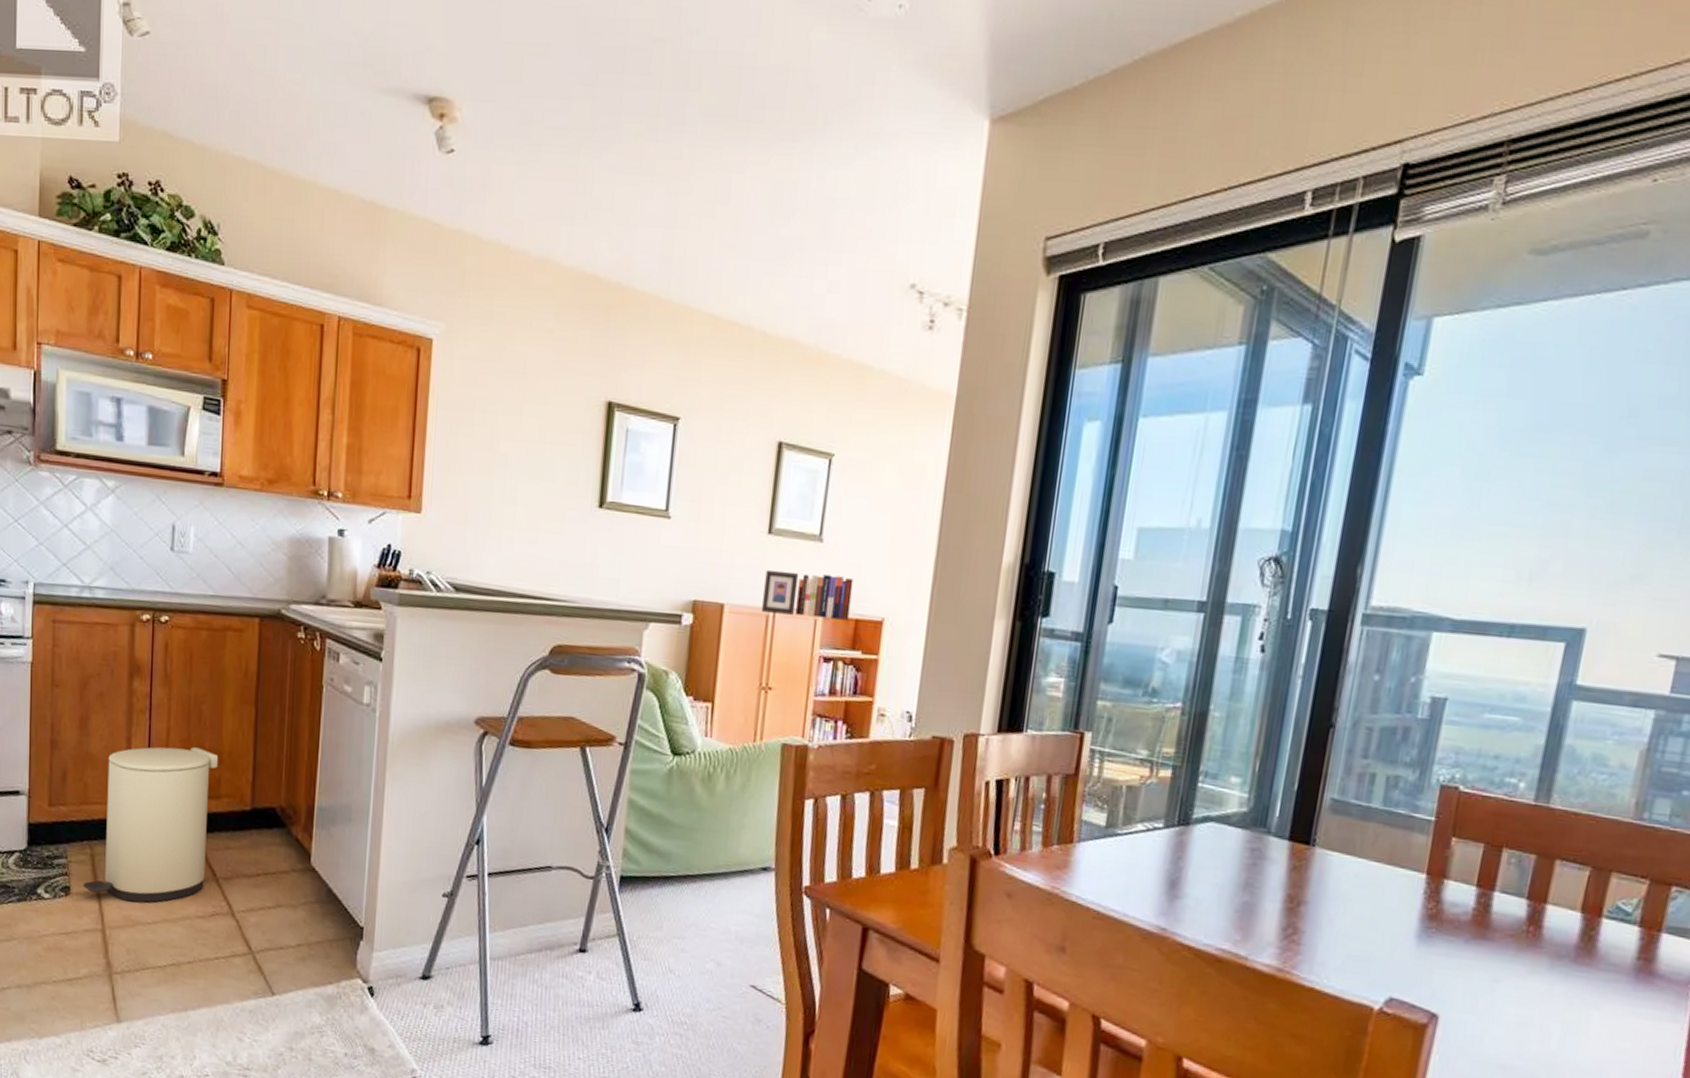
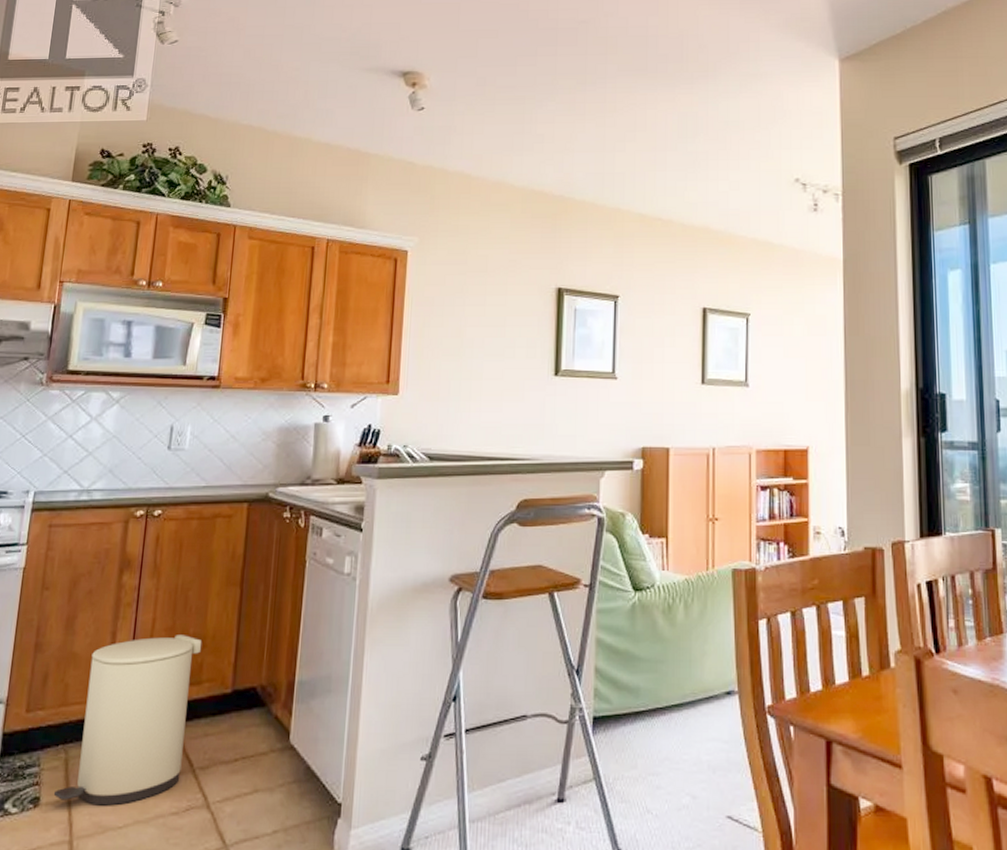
picture frame: present [761,571,799,615] -> none [701,415,732,451]
books: present [795,574,854,621] -> none [732,414,779,452]

